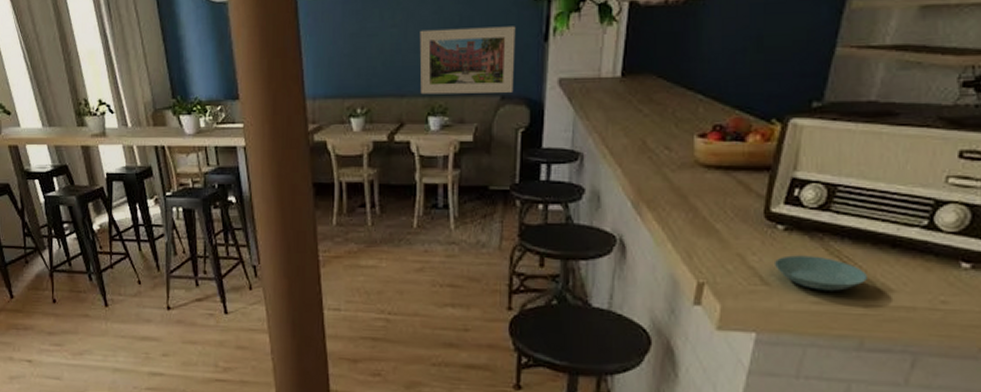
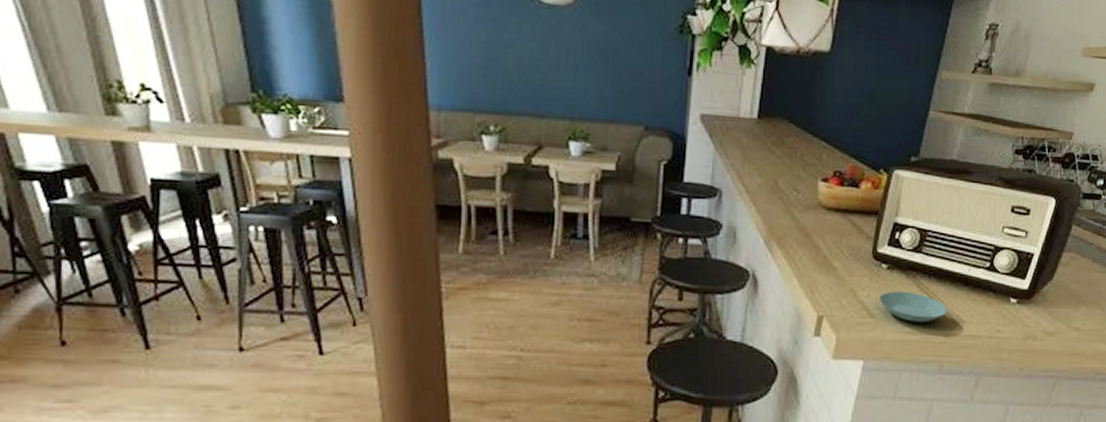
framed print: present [419,26,516,95] -> none [561,48,661,124]

